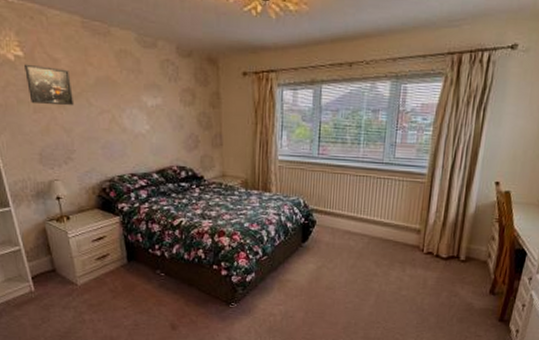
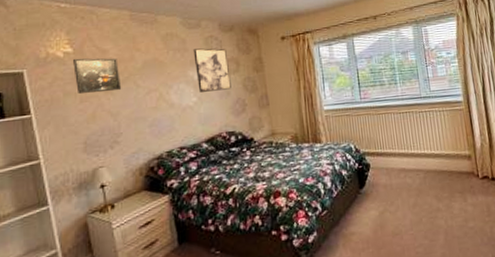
wall art: none [148,72,185,122] -> present [193,48,231,92]

